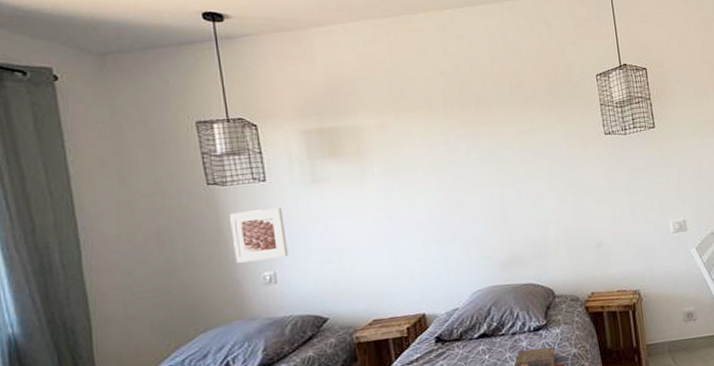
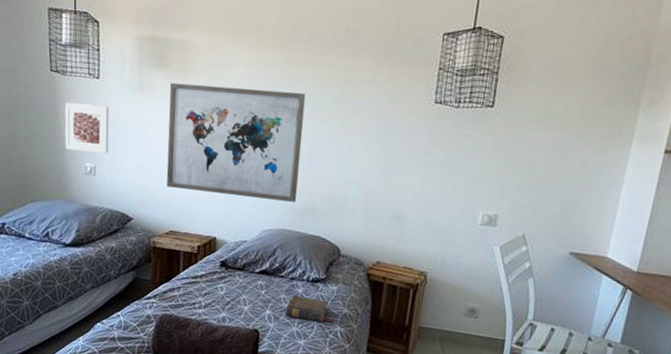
wall art: none [346,151,500,275] -> present [166,82,306,202]

